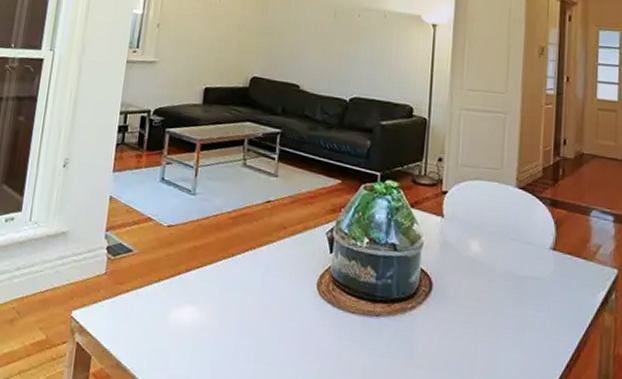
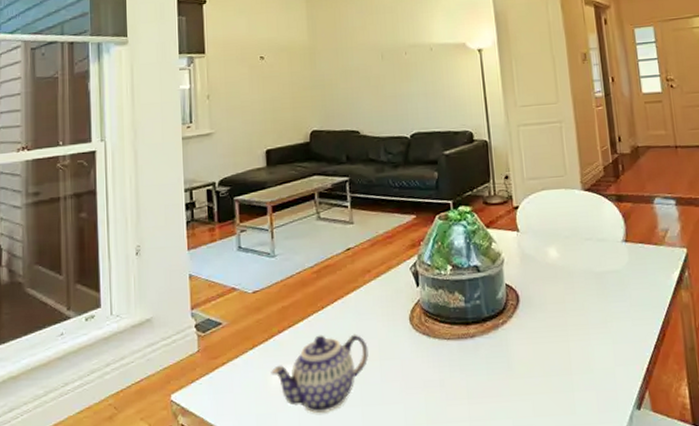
teapot: none [171,282,271,361] -> present [271,334,369,413]

